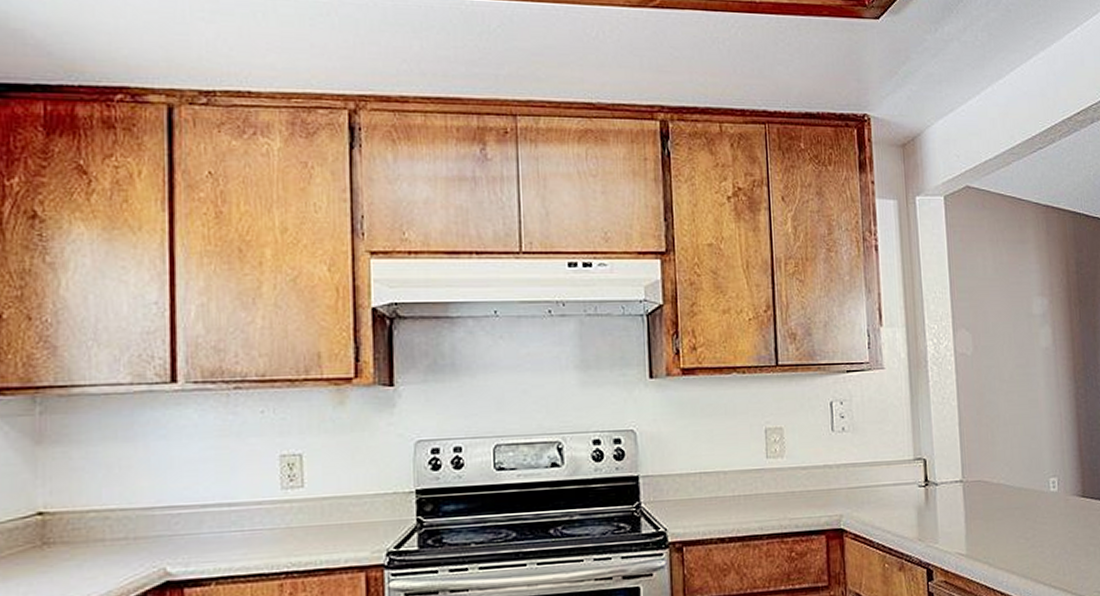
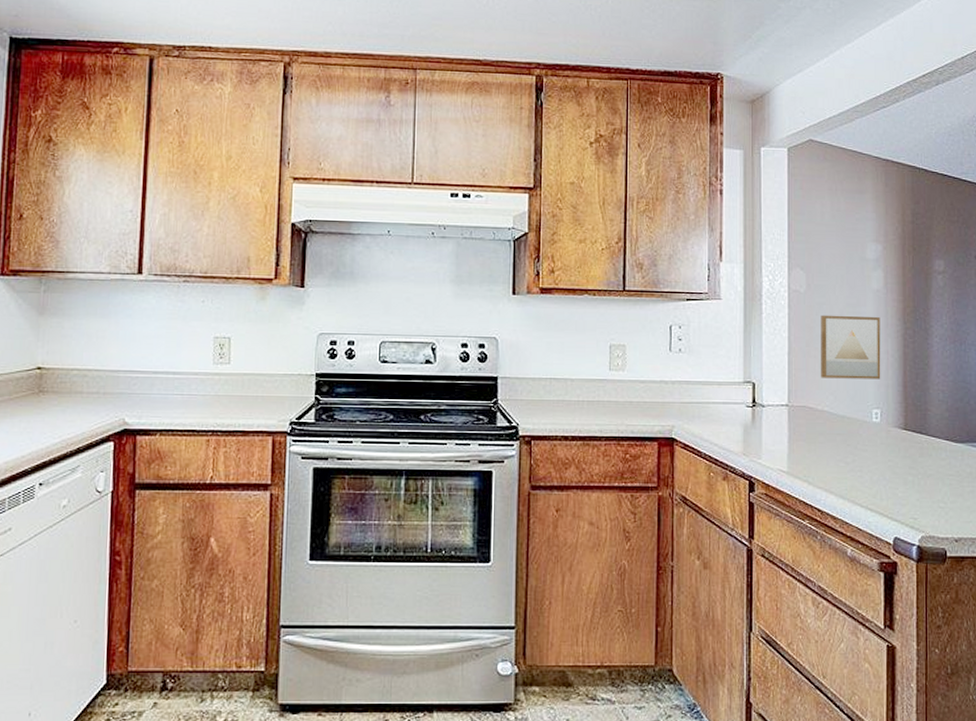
wall art: none [990,377,1056,448] -> present [821,315,881,379]

